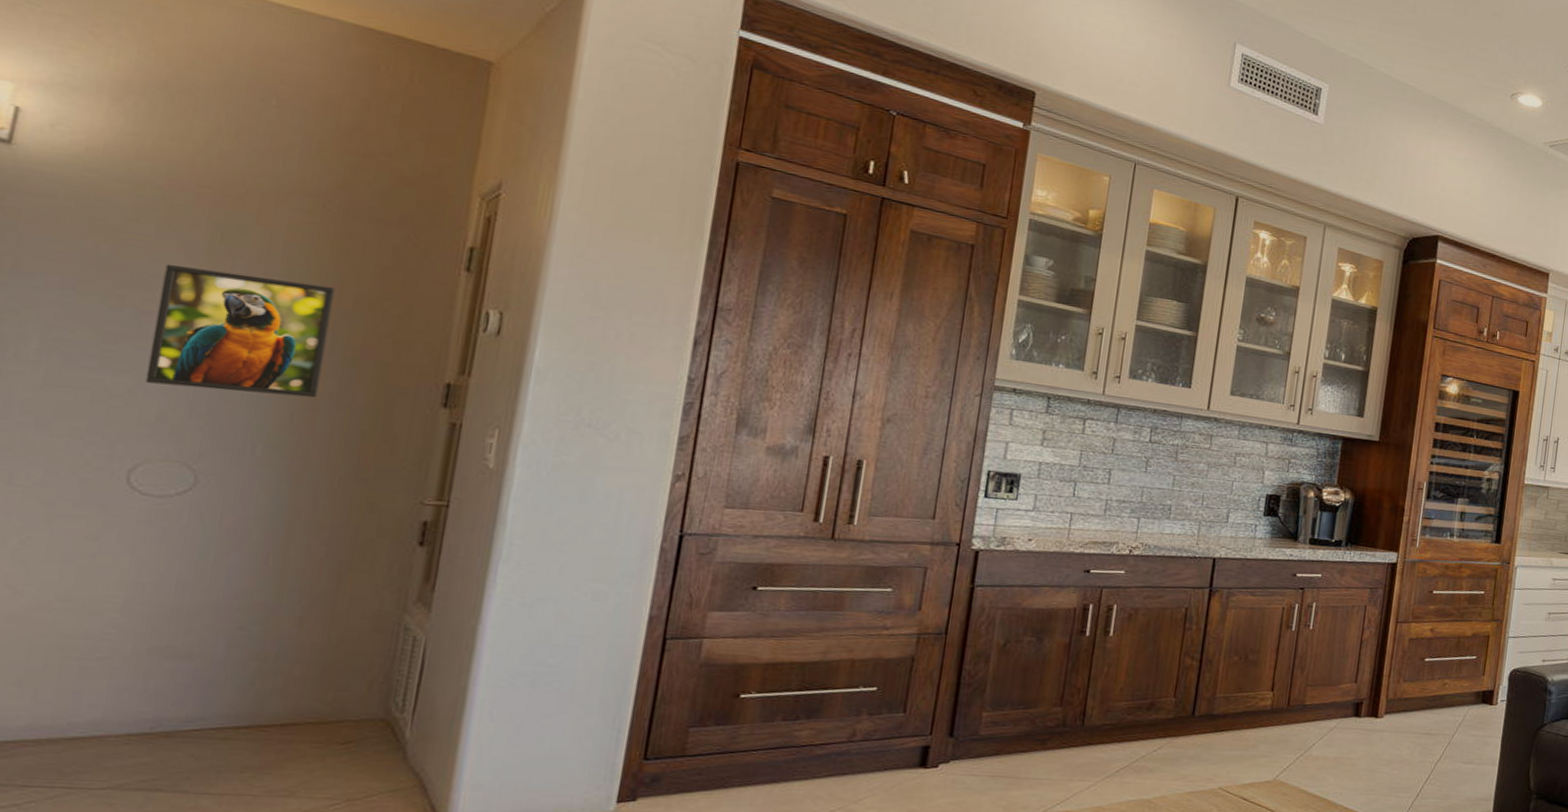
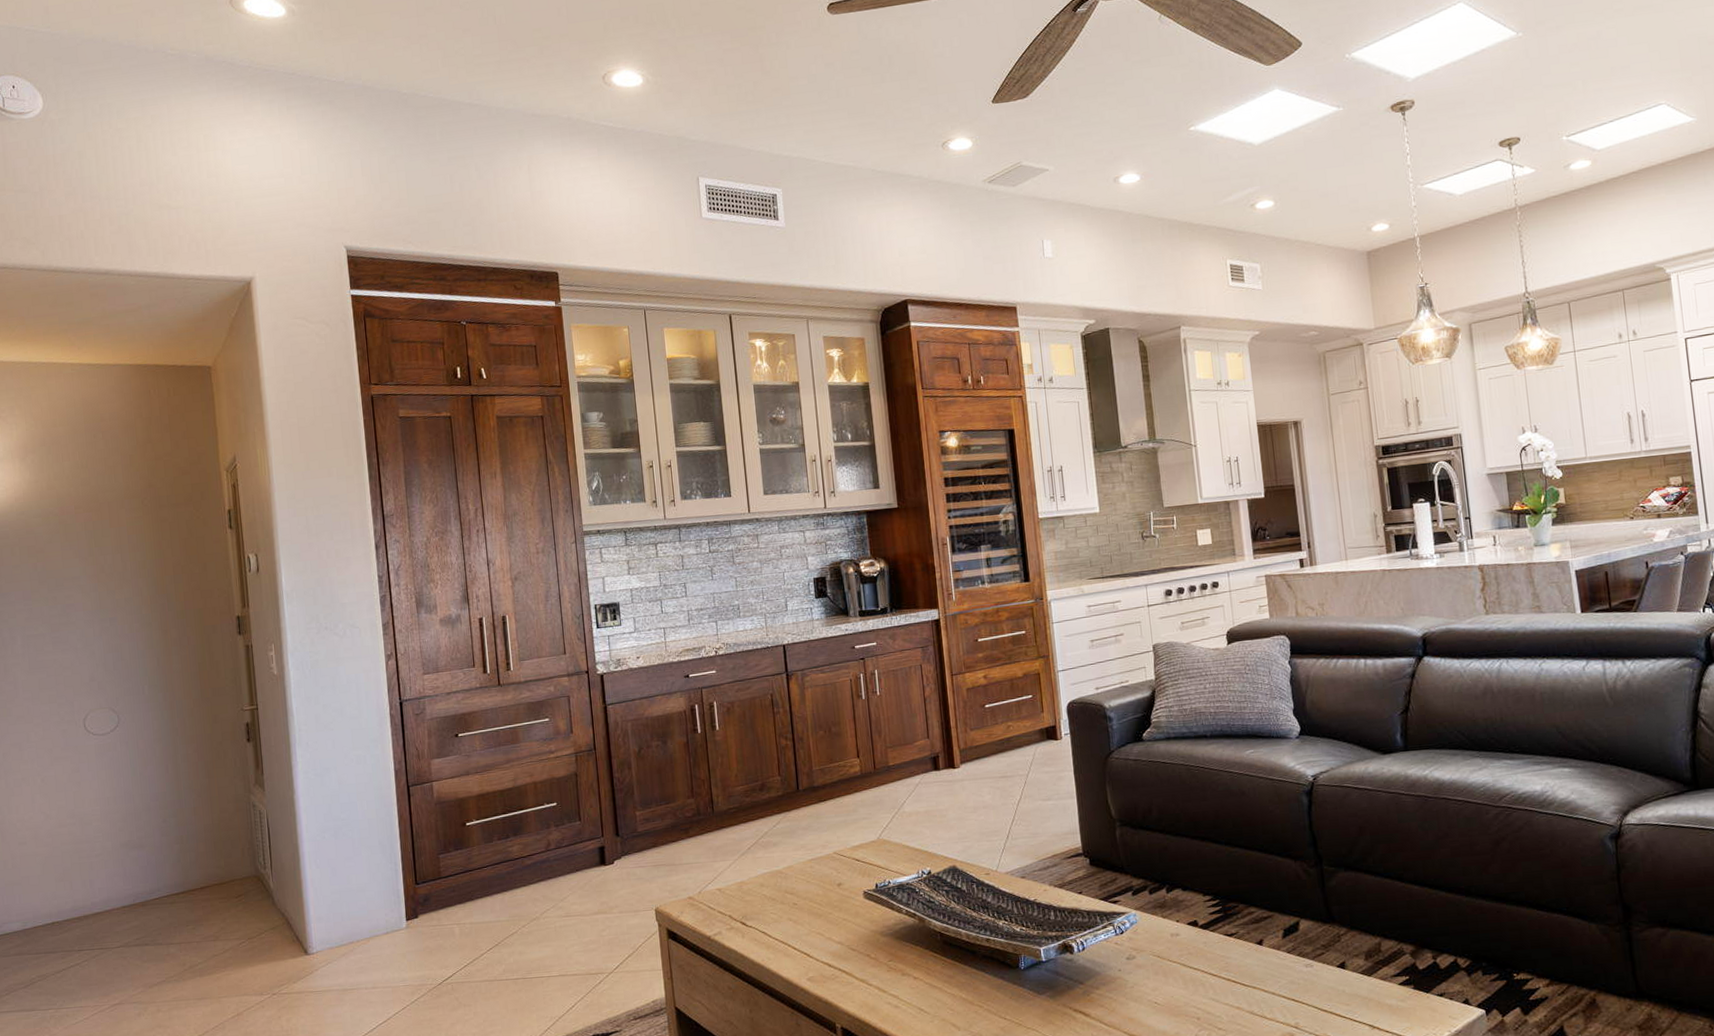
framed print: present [145,265,336,398] -> none [71,561,169,655]

